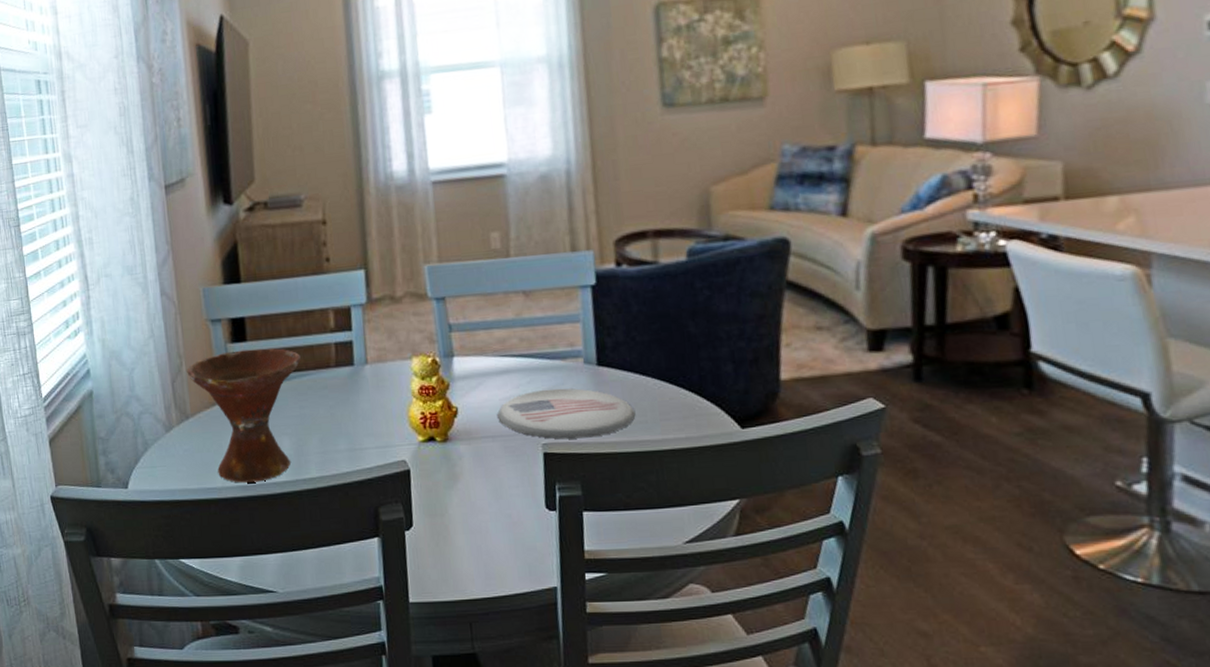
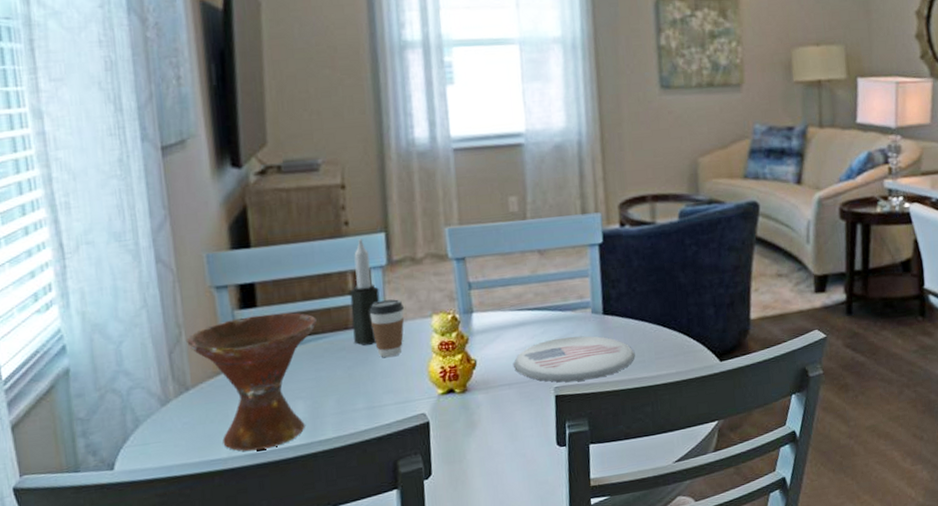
candle: none [331,274,360,385] -> present [349,238,380,346]
coffee cup: none [350,339,385,399] -> present [369,299,405,358]

